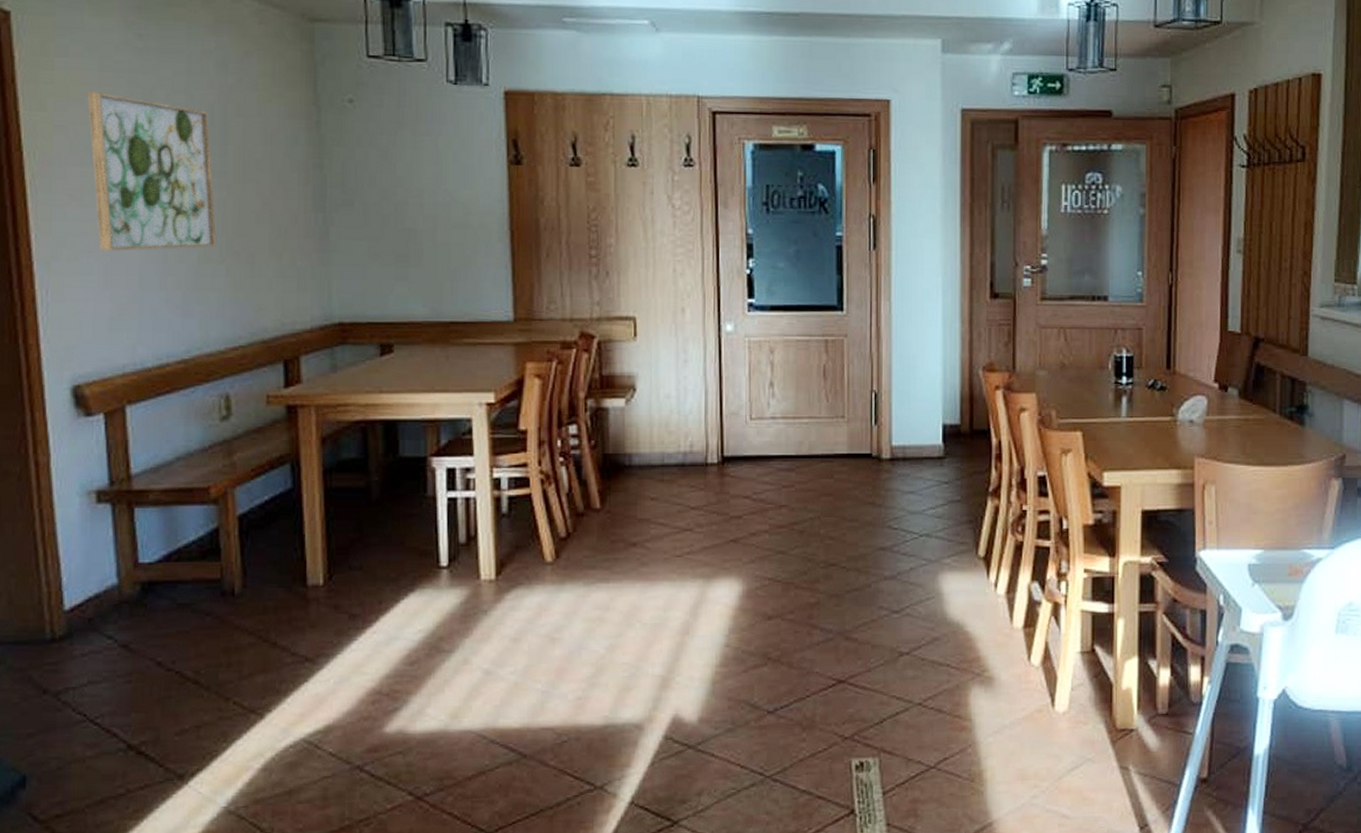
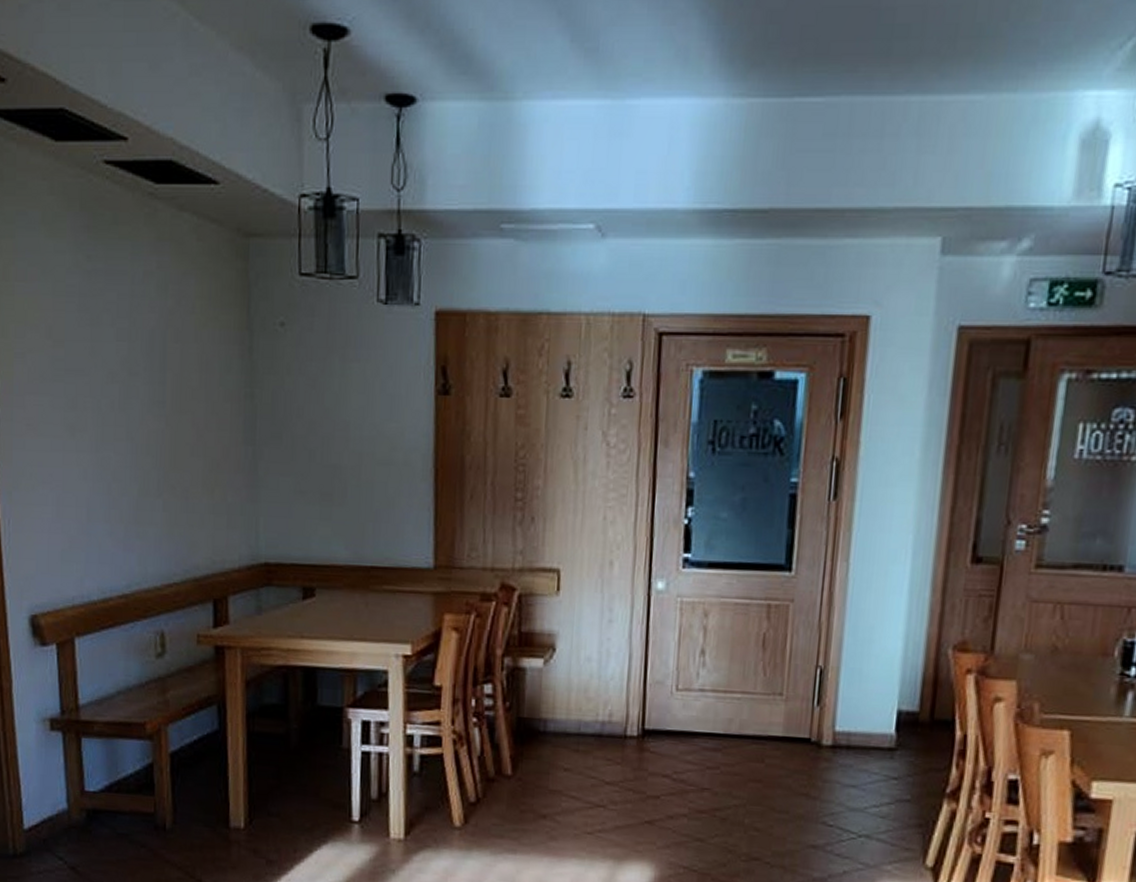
wall art: present [88,91,217,251] -> none [43,317,155,483]

